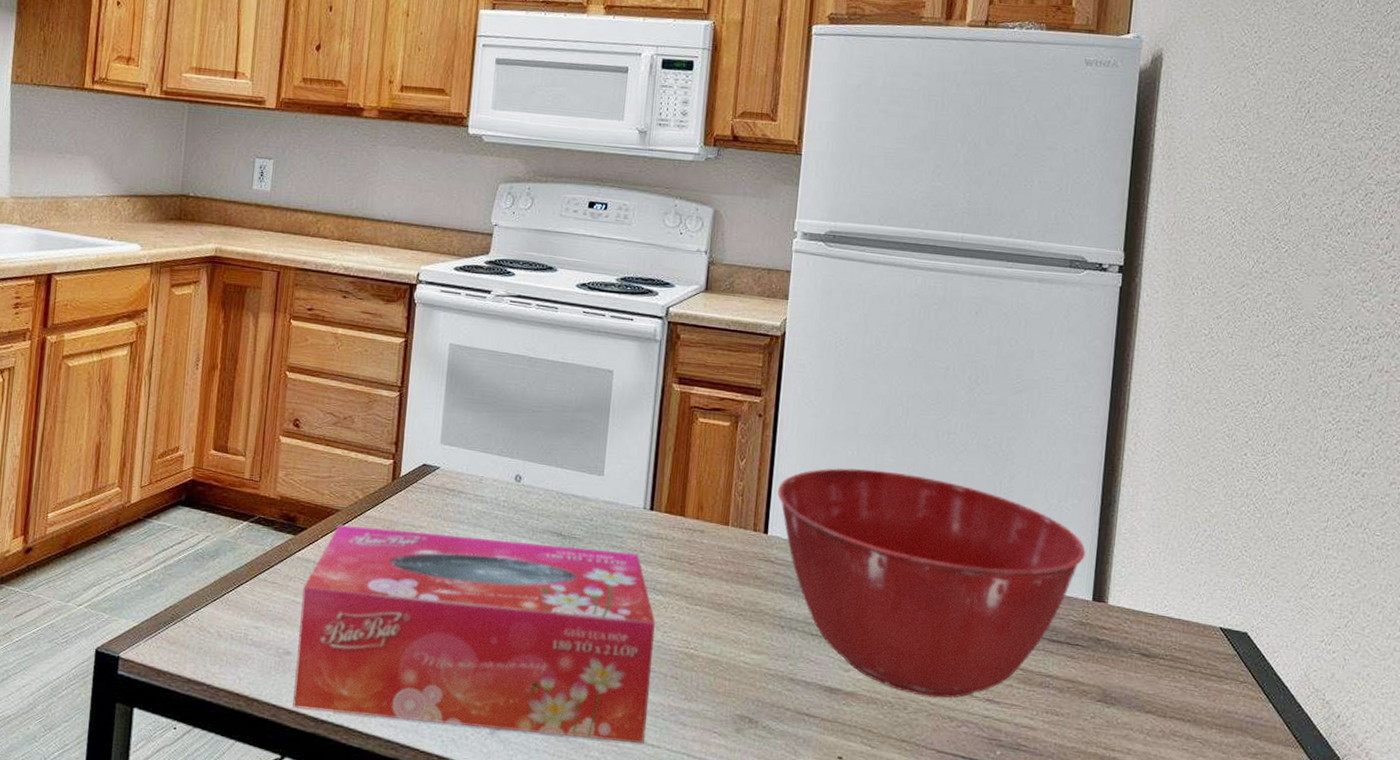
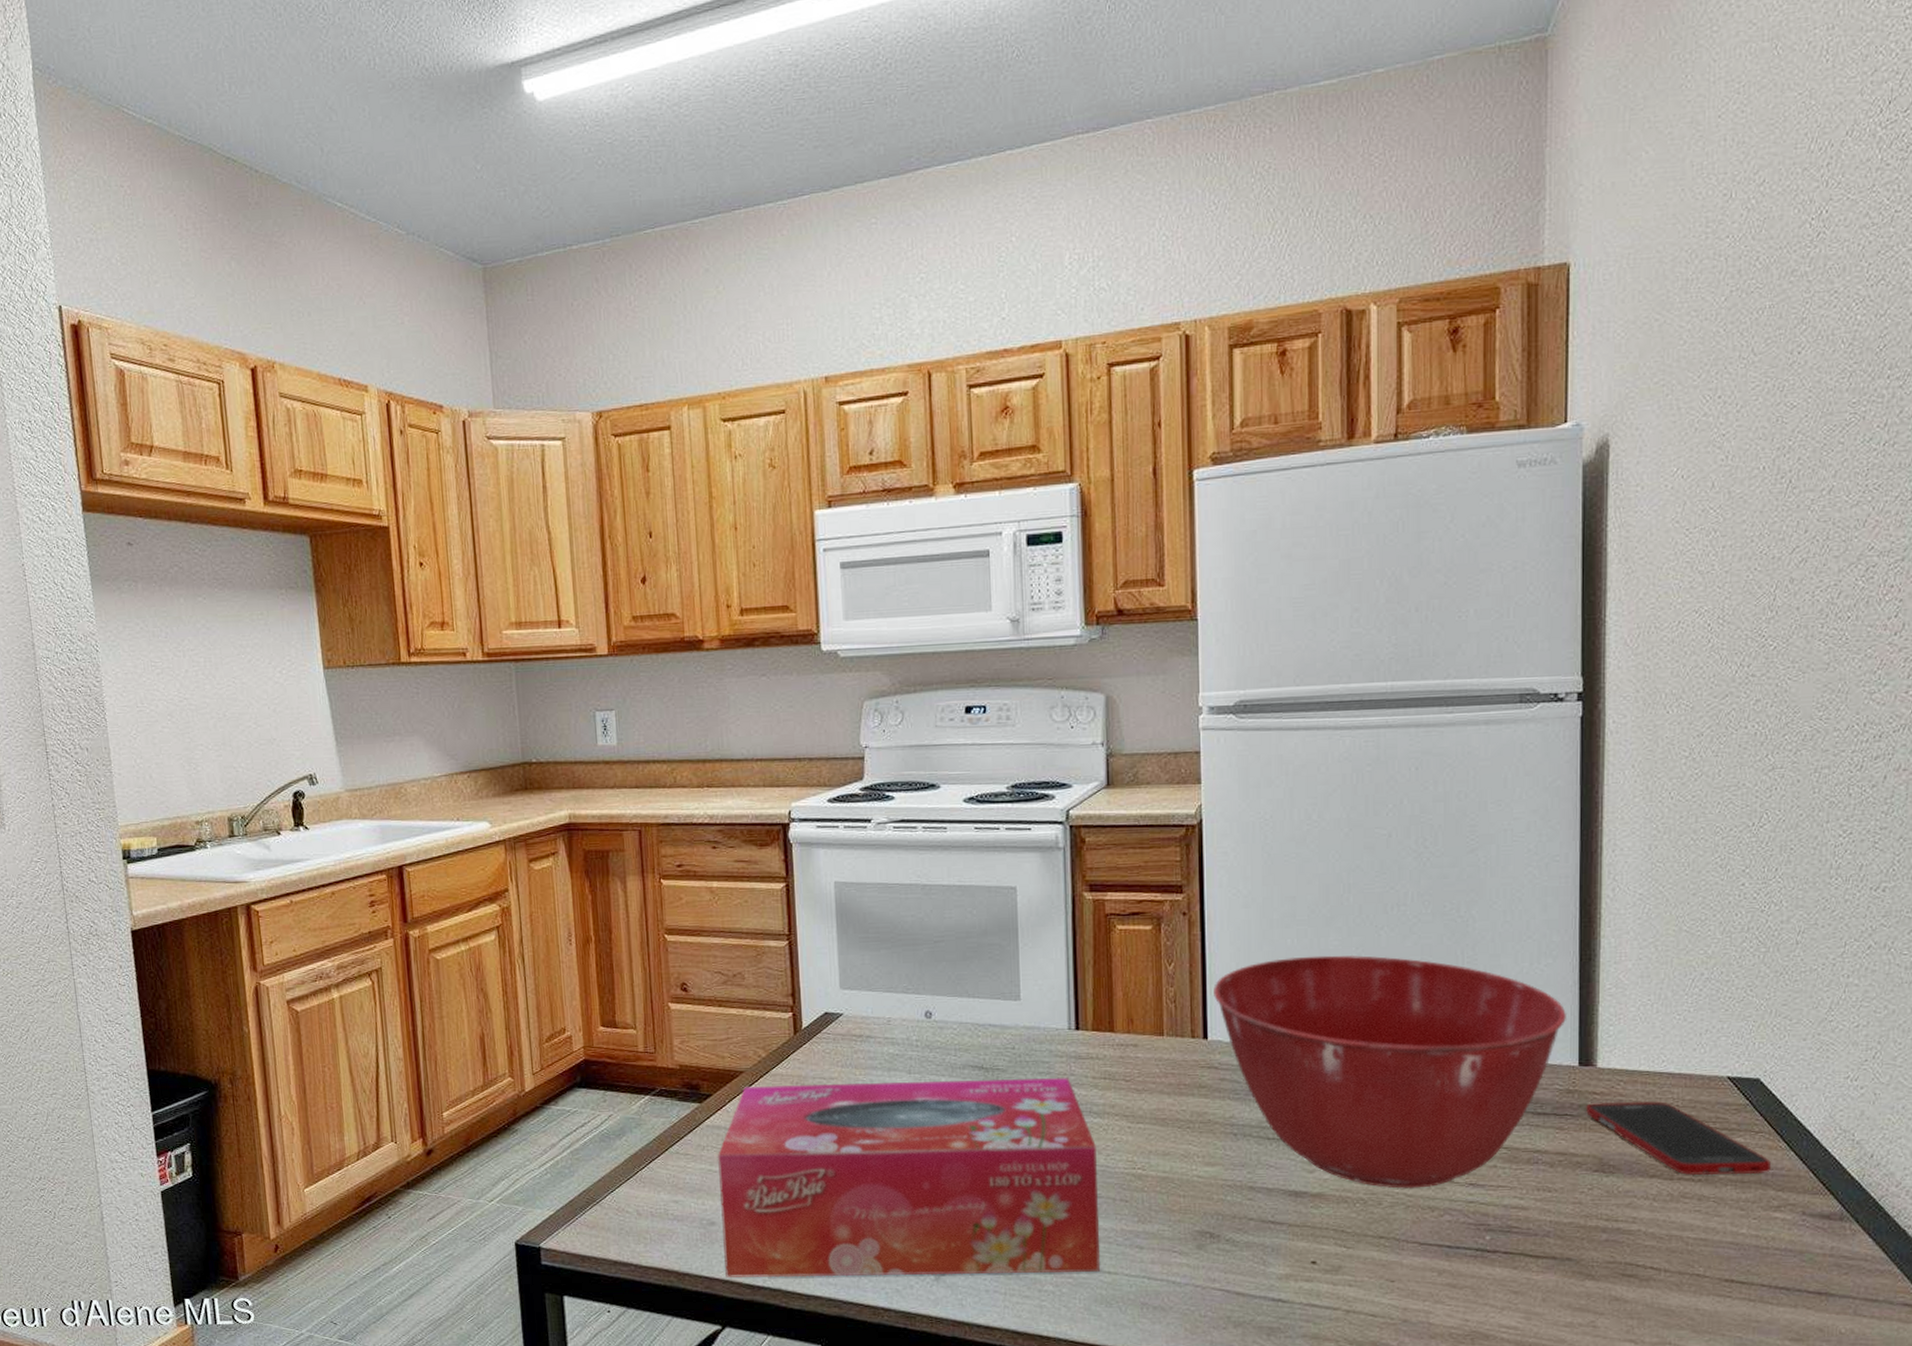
cell phone: none [1094,637,1252,722] -> present [1585,1101,1771,1176]

